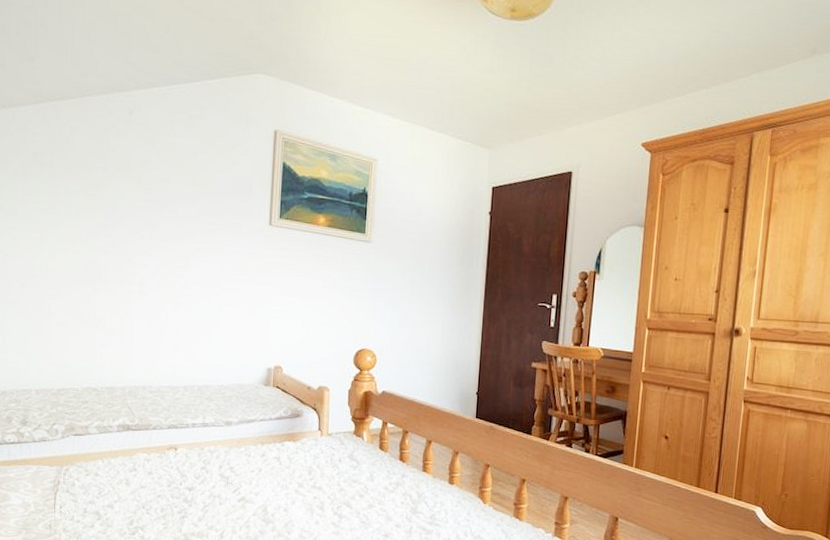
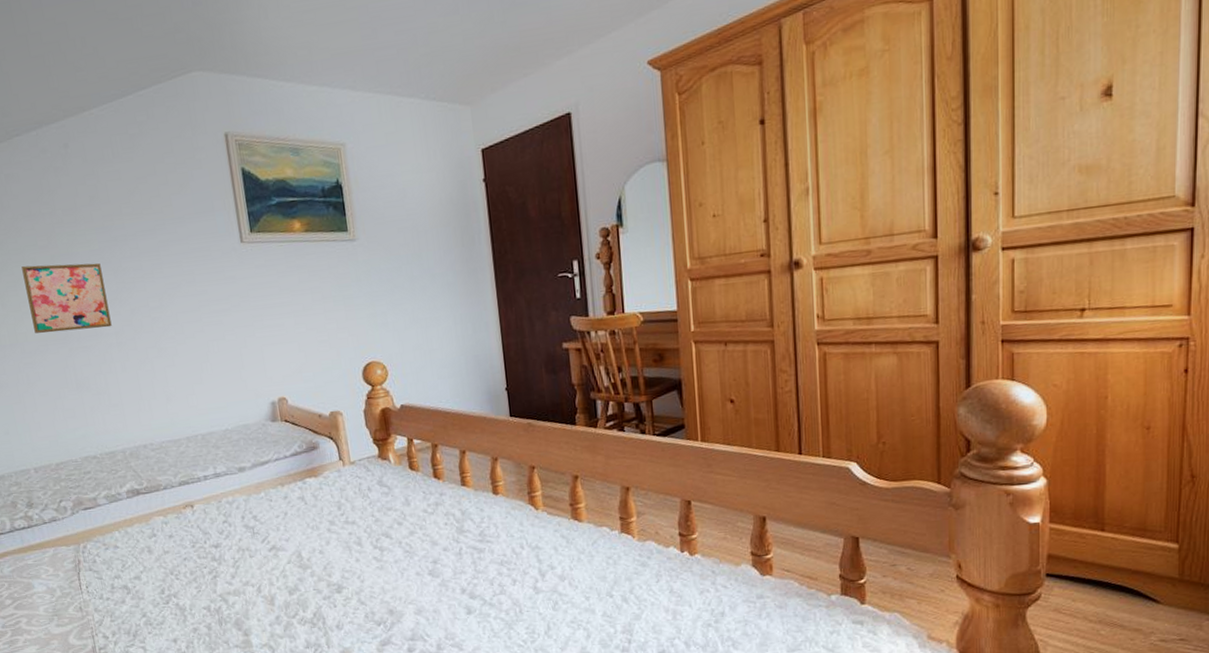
wall art: none [65,209,139,276] -> present [21,263,112,333]

